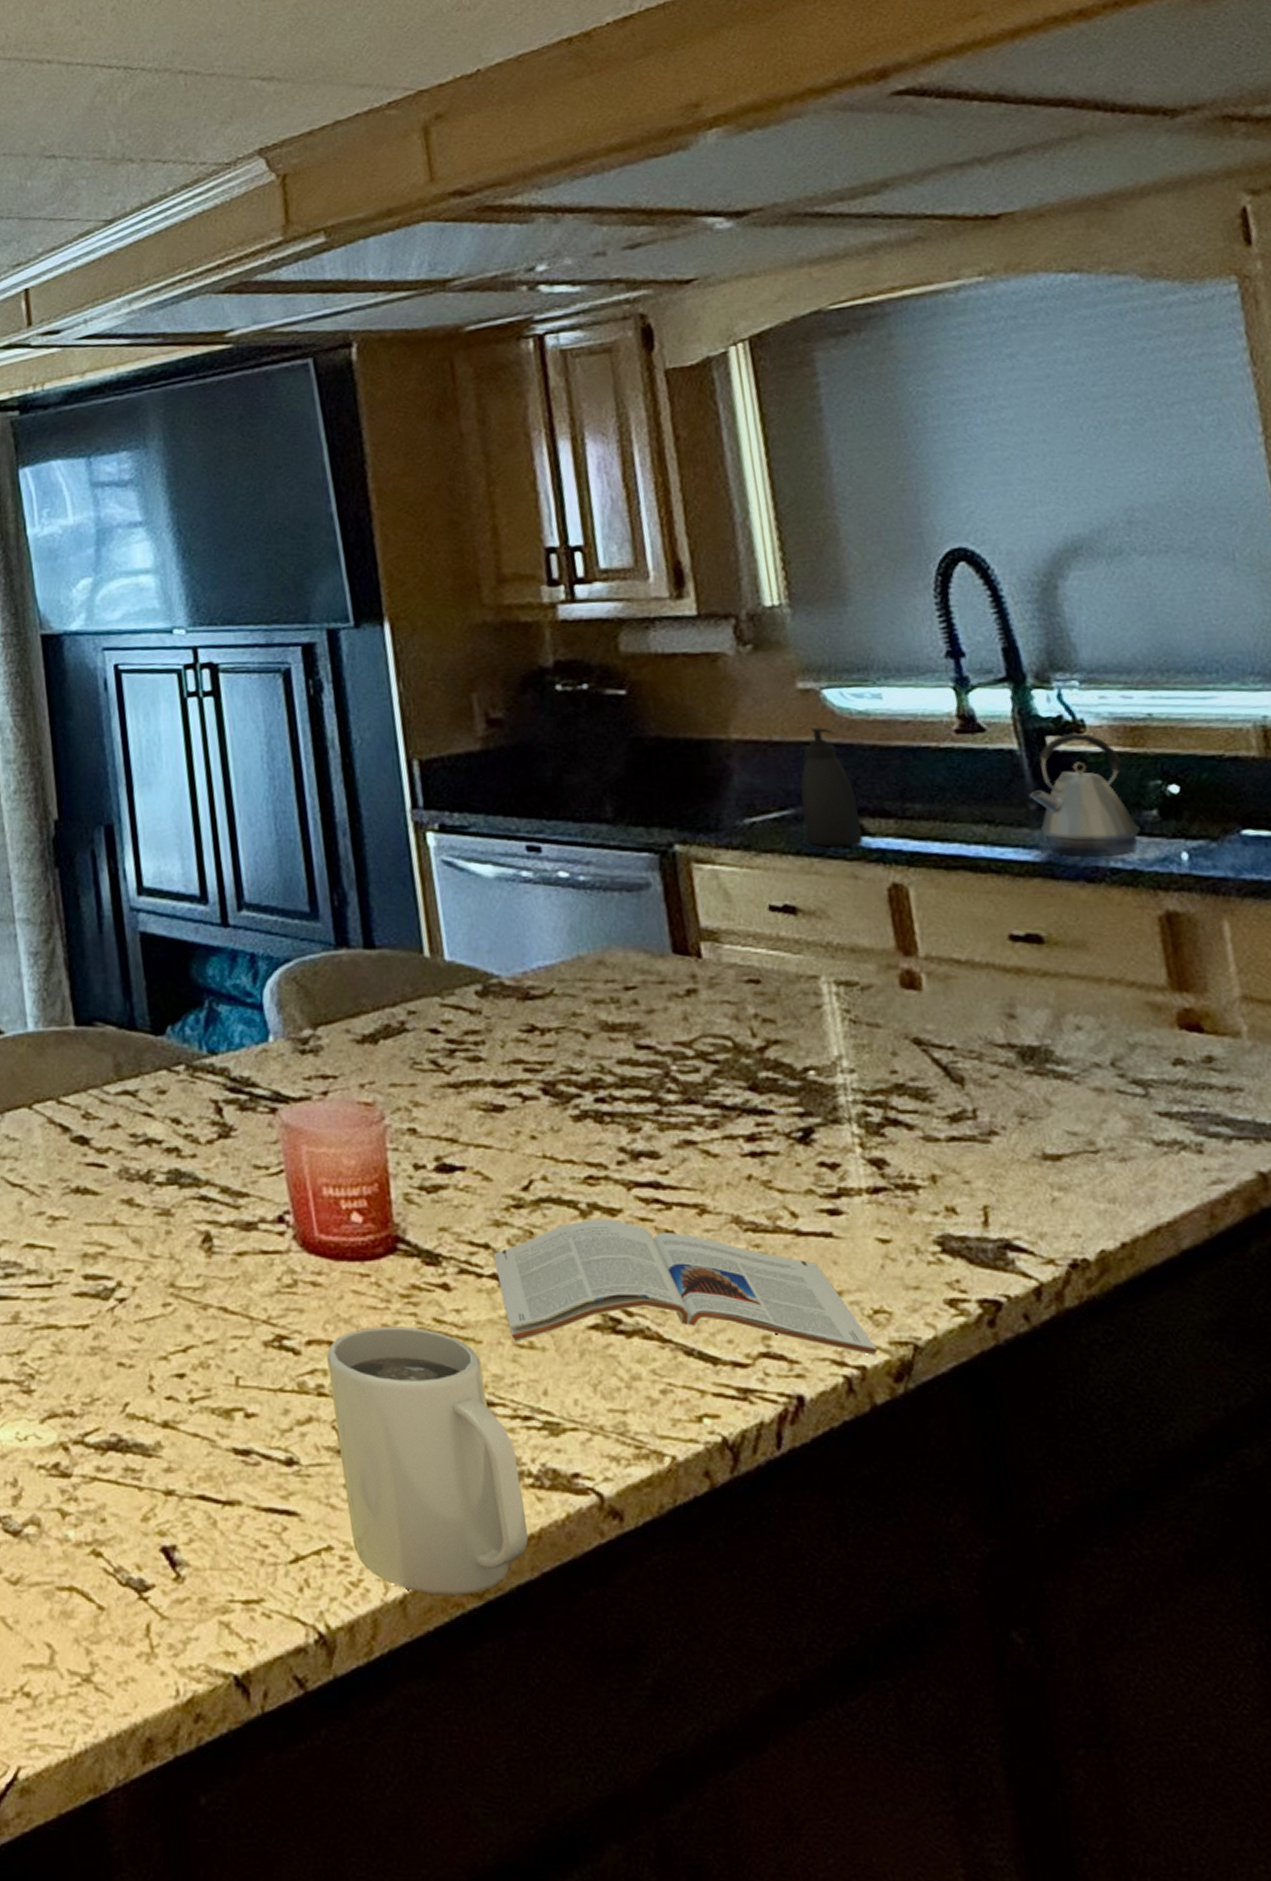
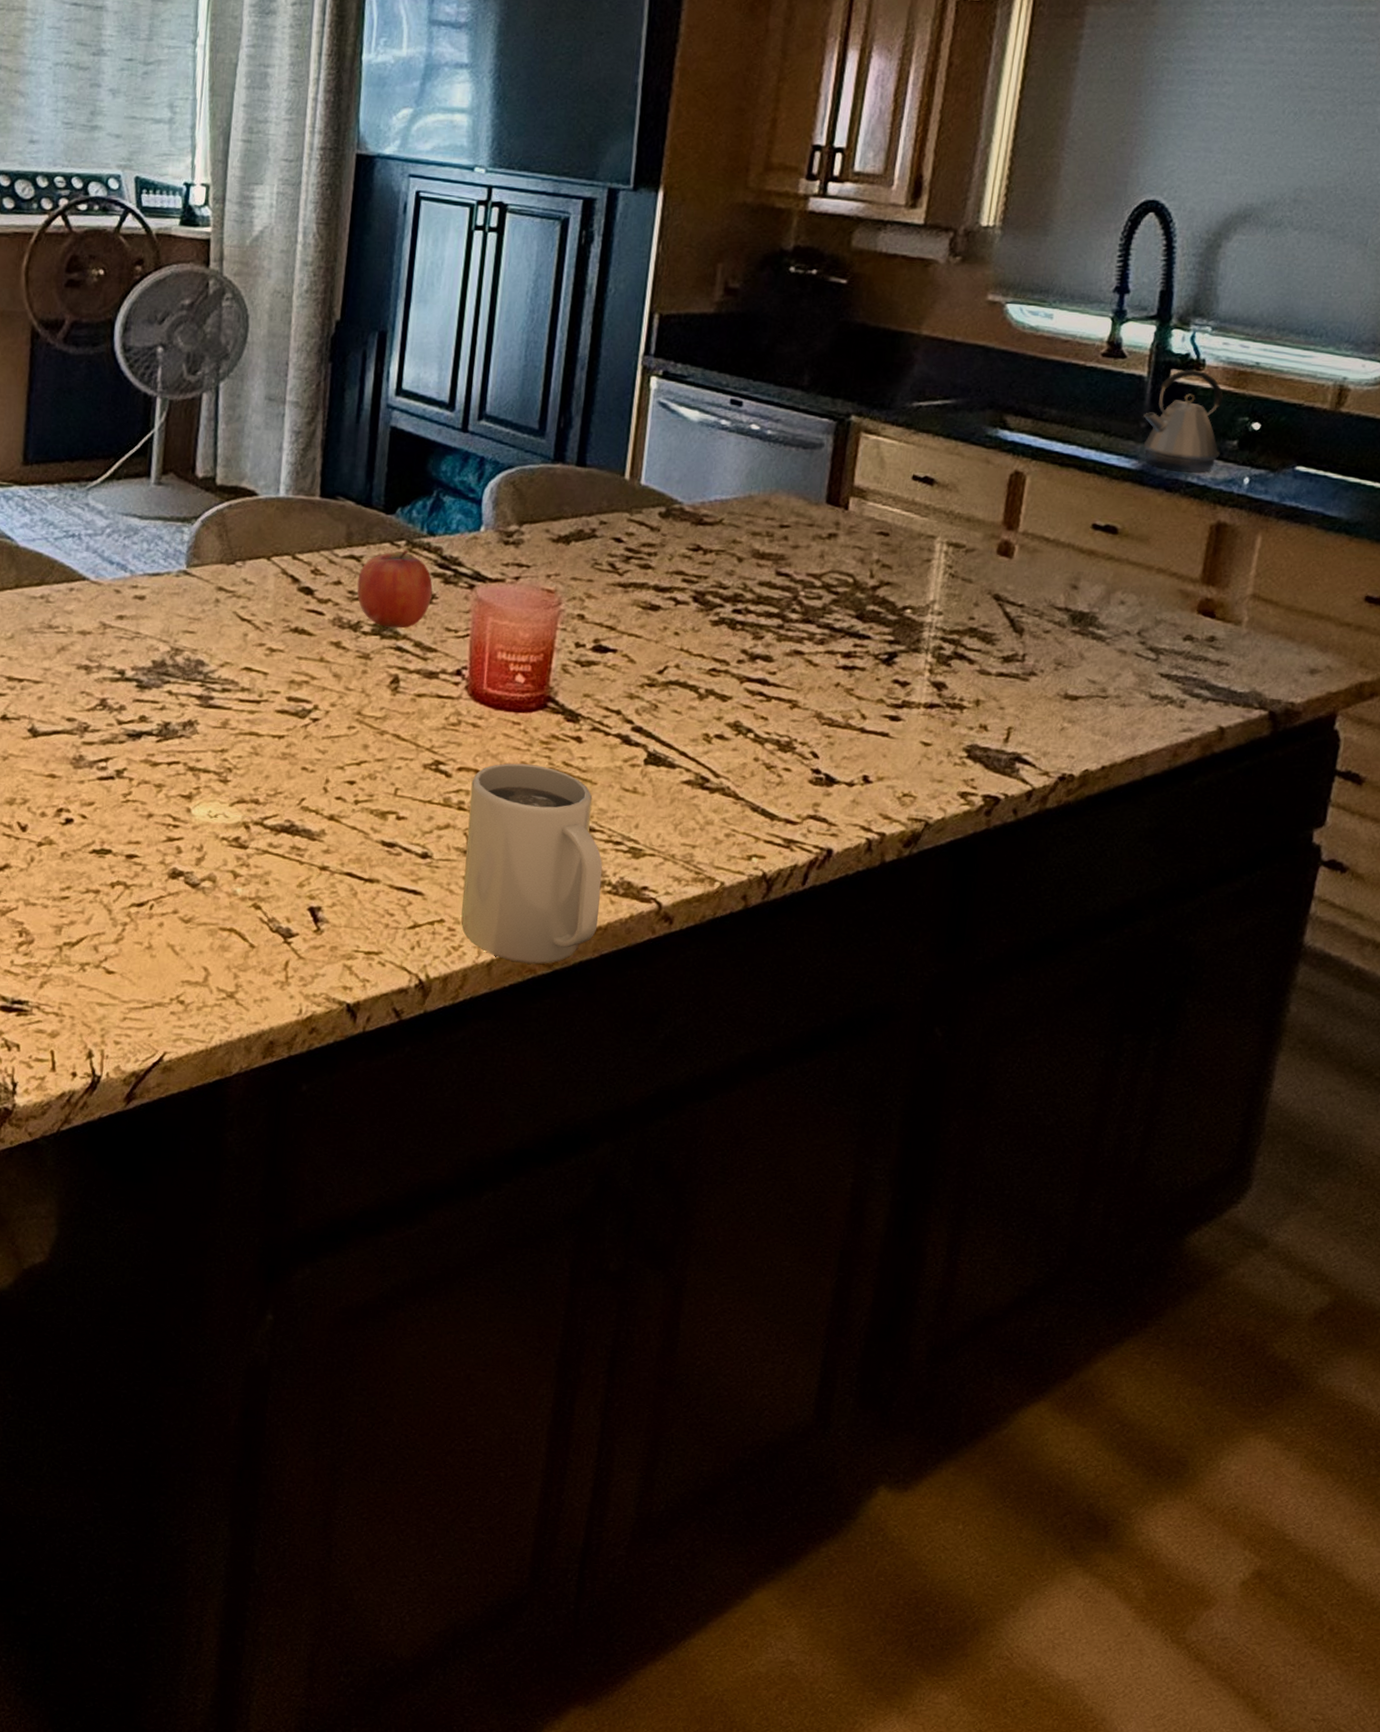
fruit: none [137,1076,229,1173] -> present [357,550,433,629]
magazine: present [493,1219,878,1357] -> none [621,702,898,827]
soap dispenser: present [800,728,863,847] -> none [958,335,1007,436]

